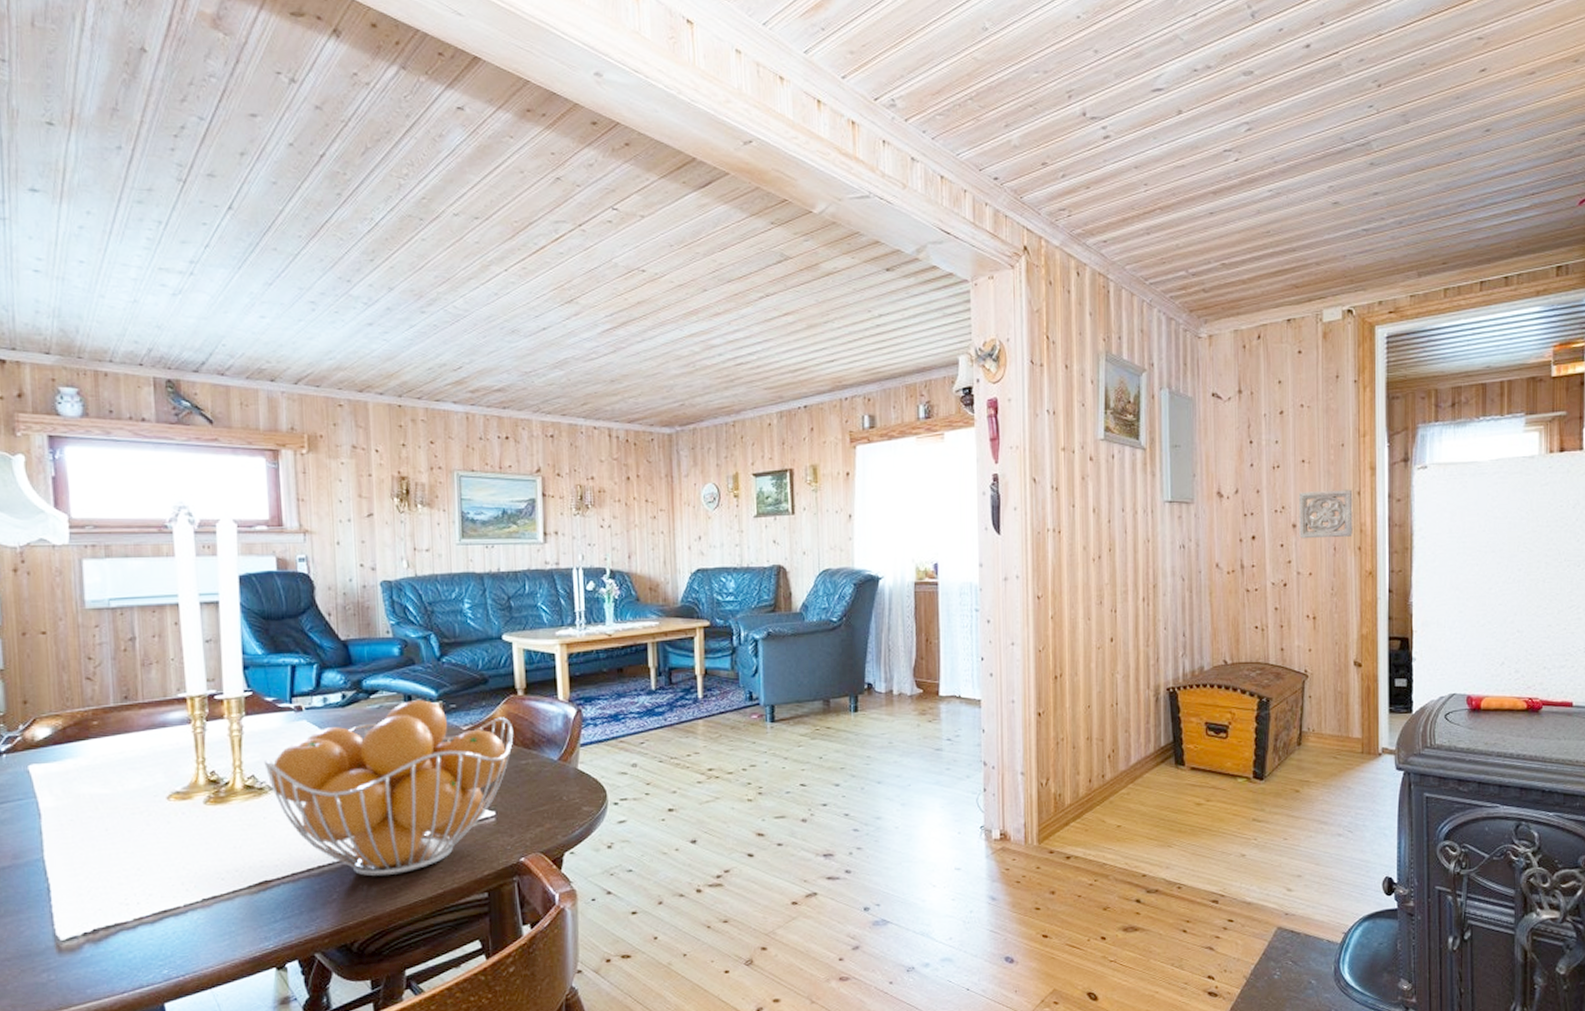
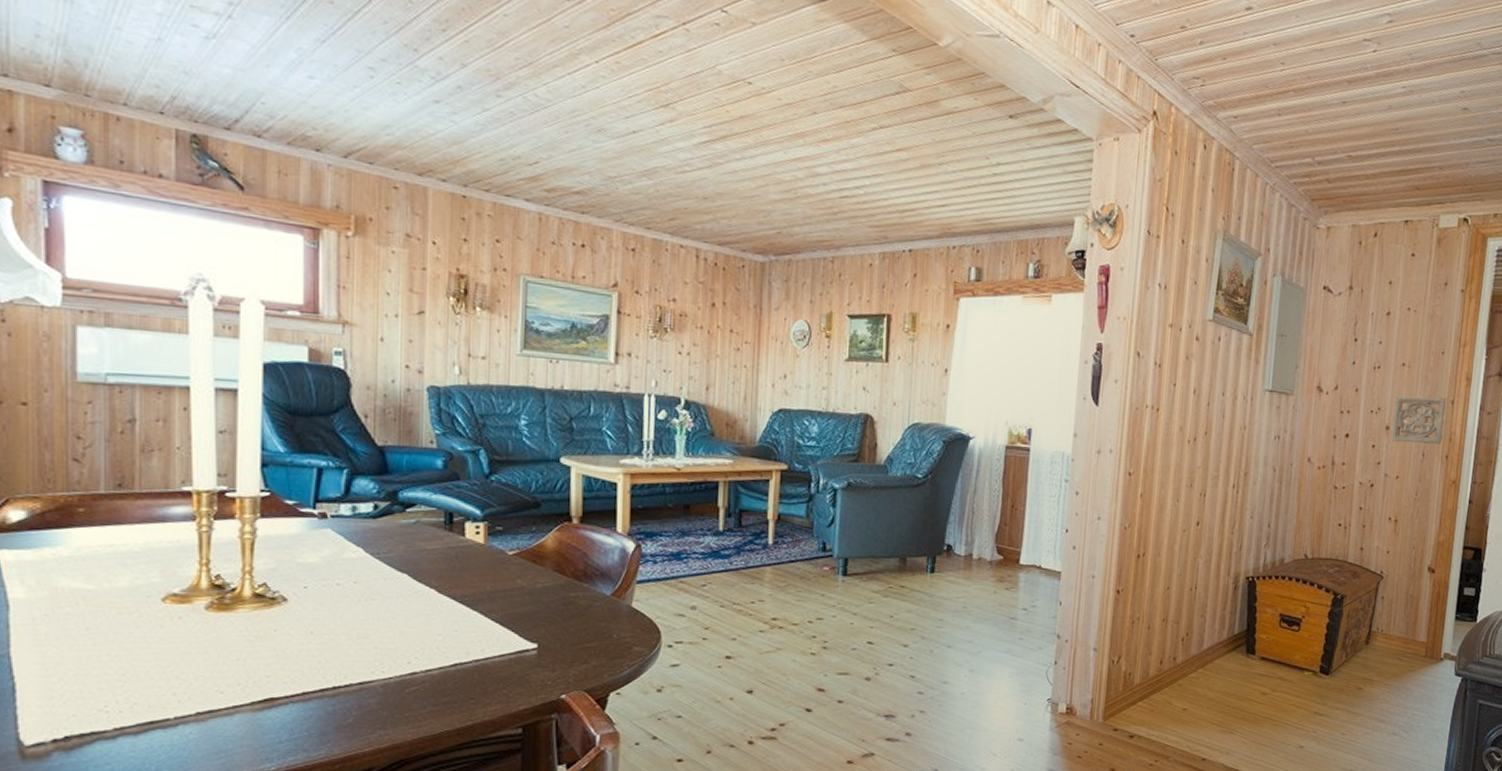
fruit basket: present [264,700,514,877] -> none [279,518,565,703]

